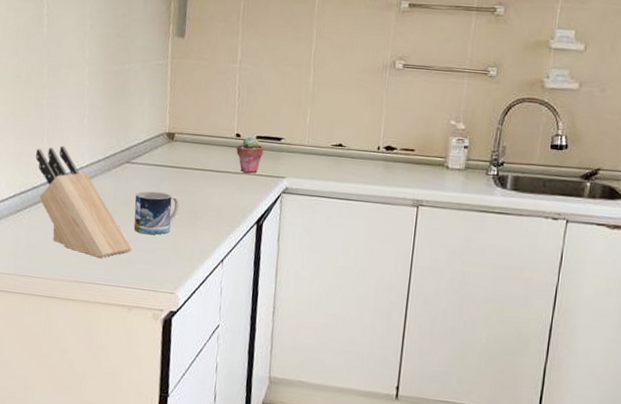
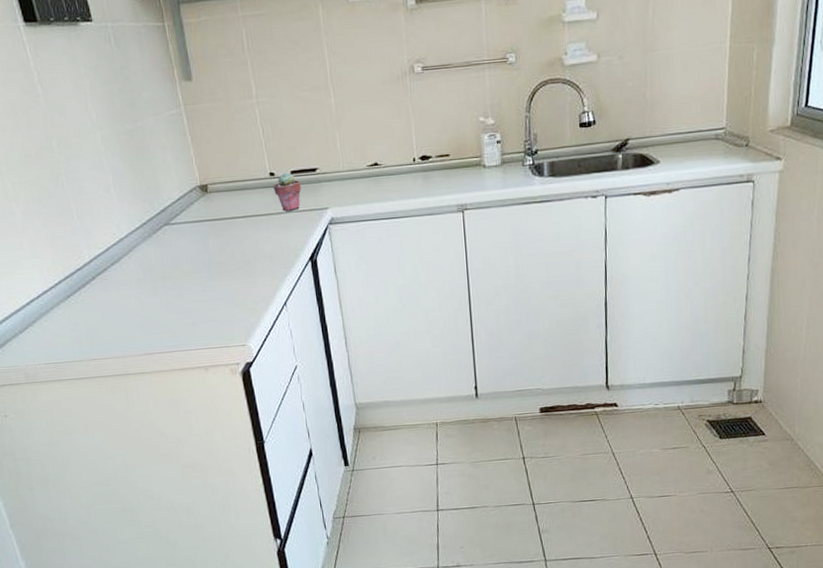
knife block: present [36,146,132,258] -> none [69,220,194,326]
mug: present [133,191,180,235] -> none [183,248,231,294]

